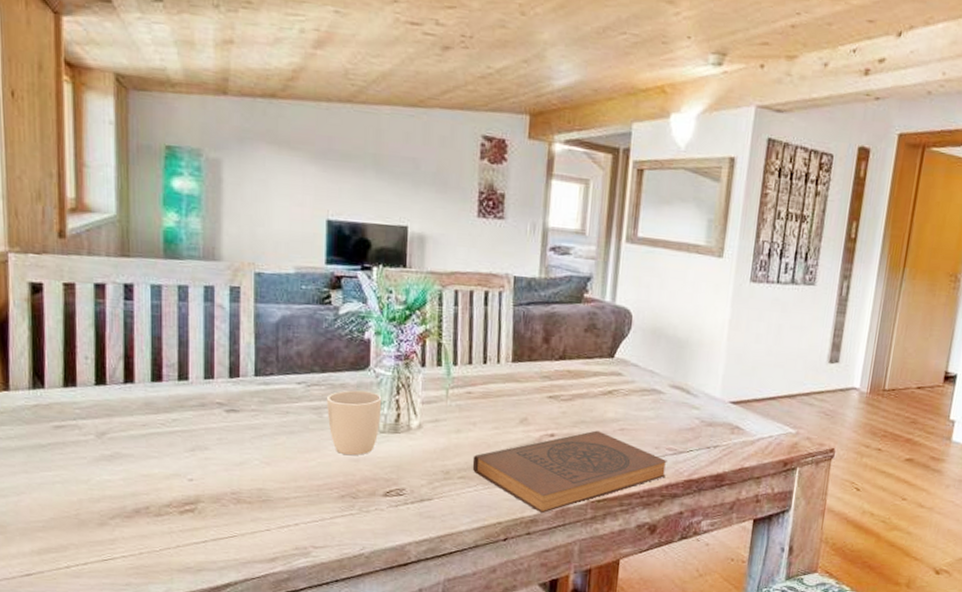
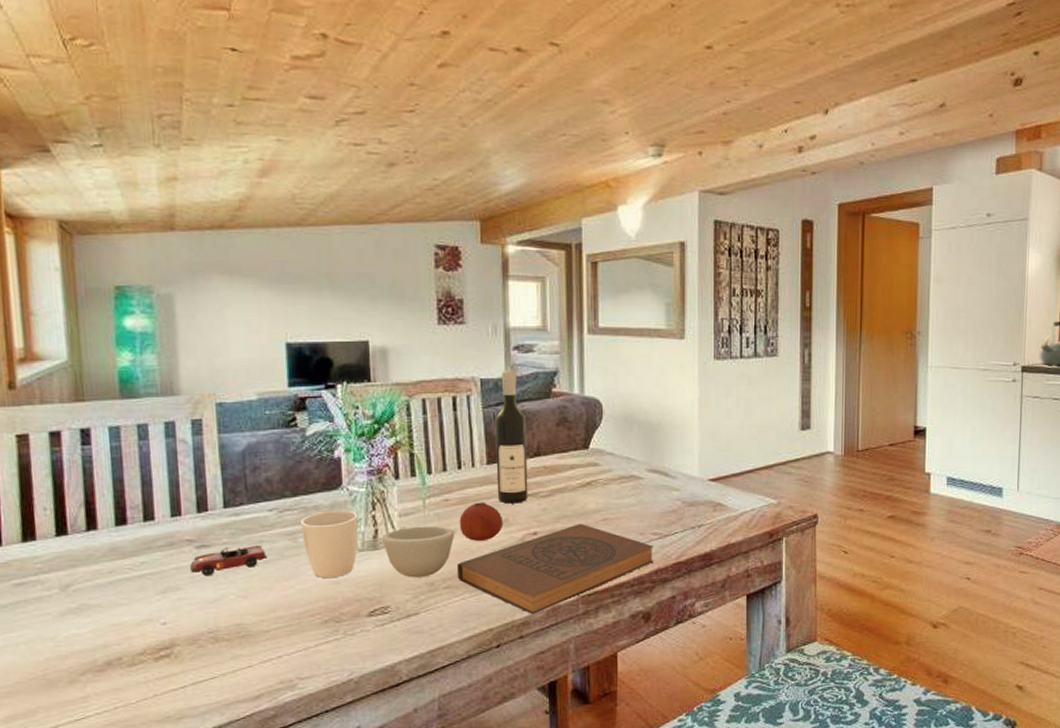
toy car: none [218,414,292,440] -> present [189,545,267,577]
bowl: none [403,414,475,465] -> present [381,526,455,578]
fruit: none [479,398,523,437] -> present [459,502,504,541]
bottle: none [519,269,556,404] -> present [495,369,528,504]

